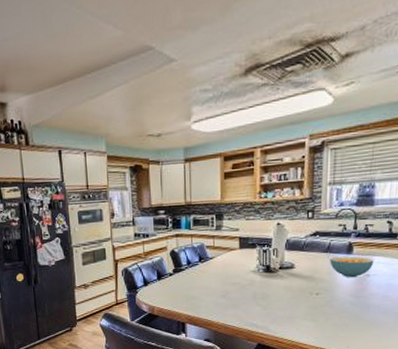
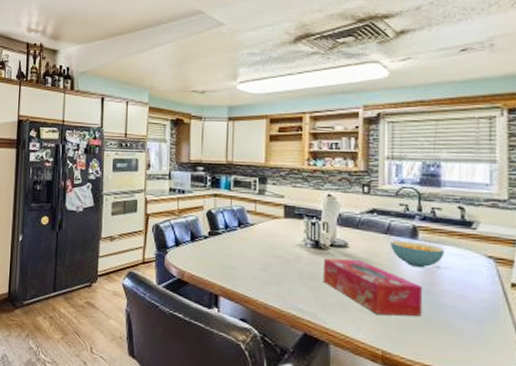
tissue box: none [274,277,355,320] -> present [324,258,423,317]

